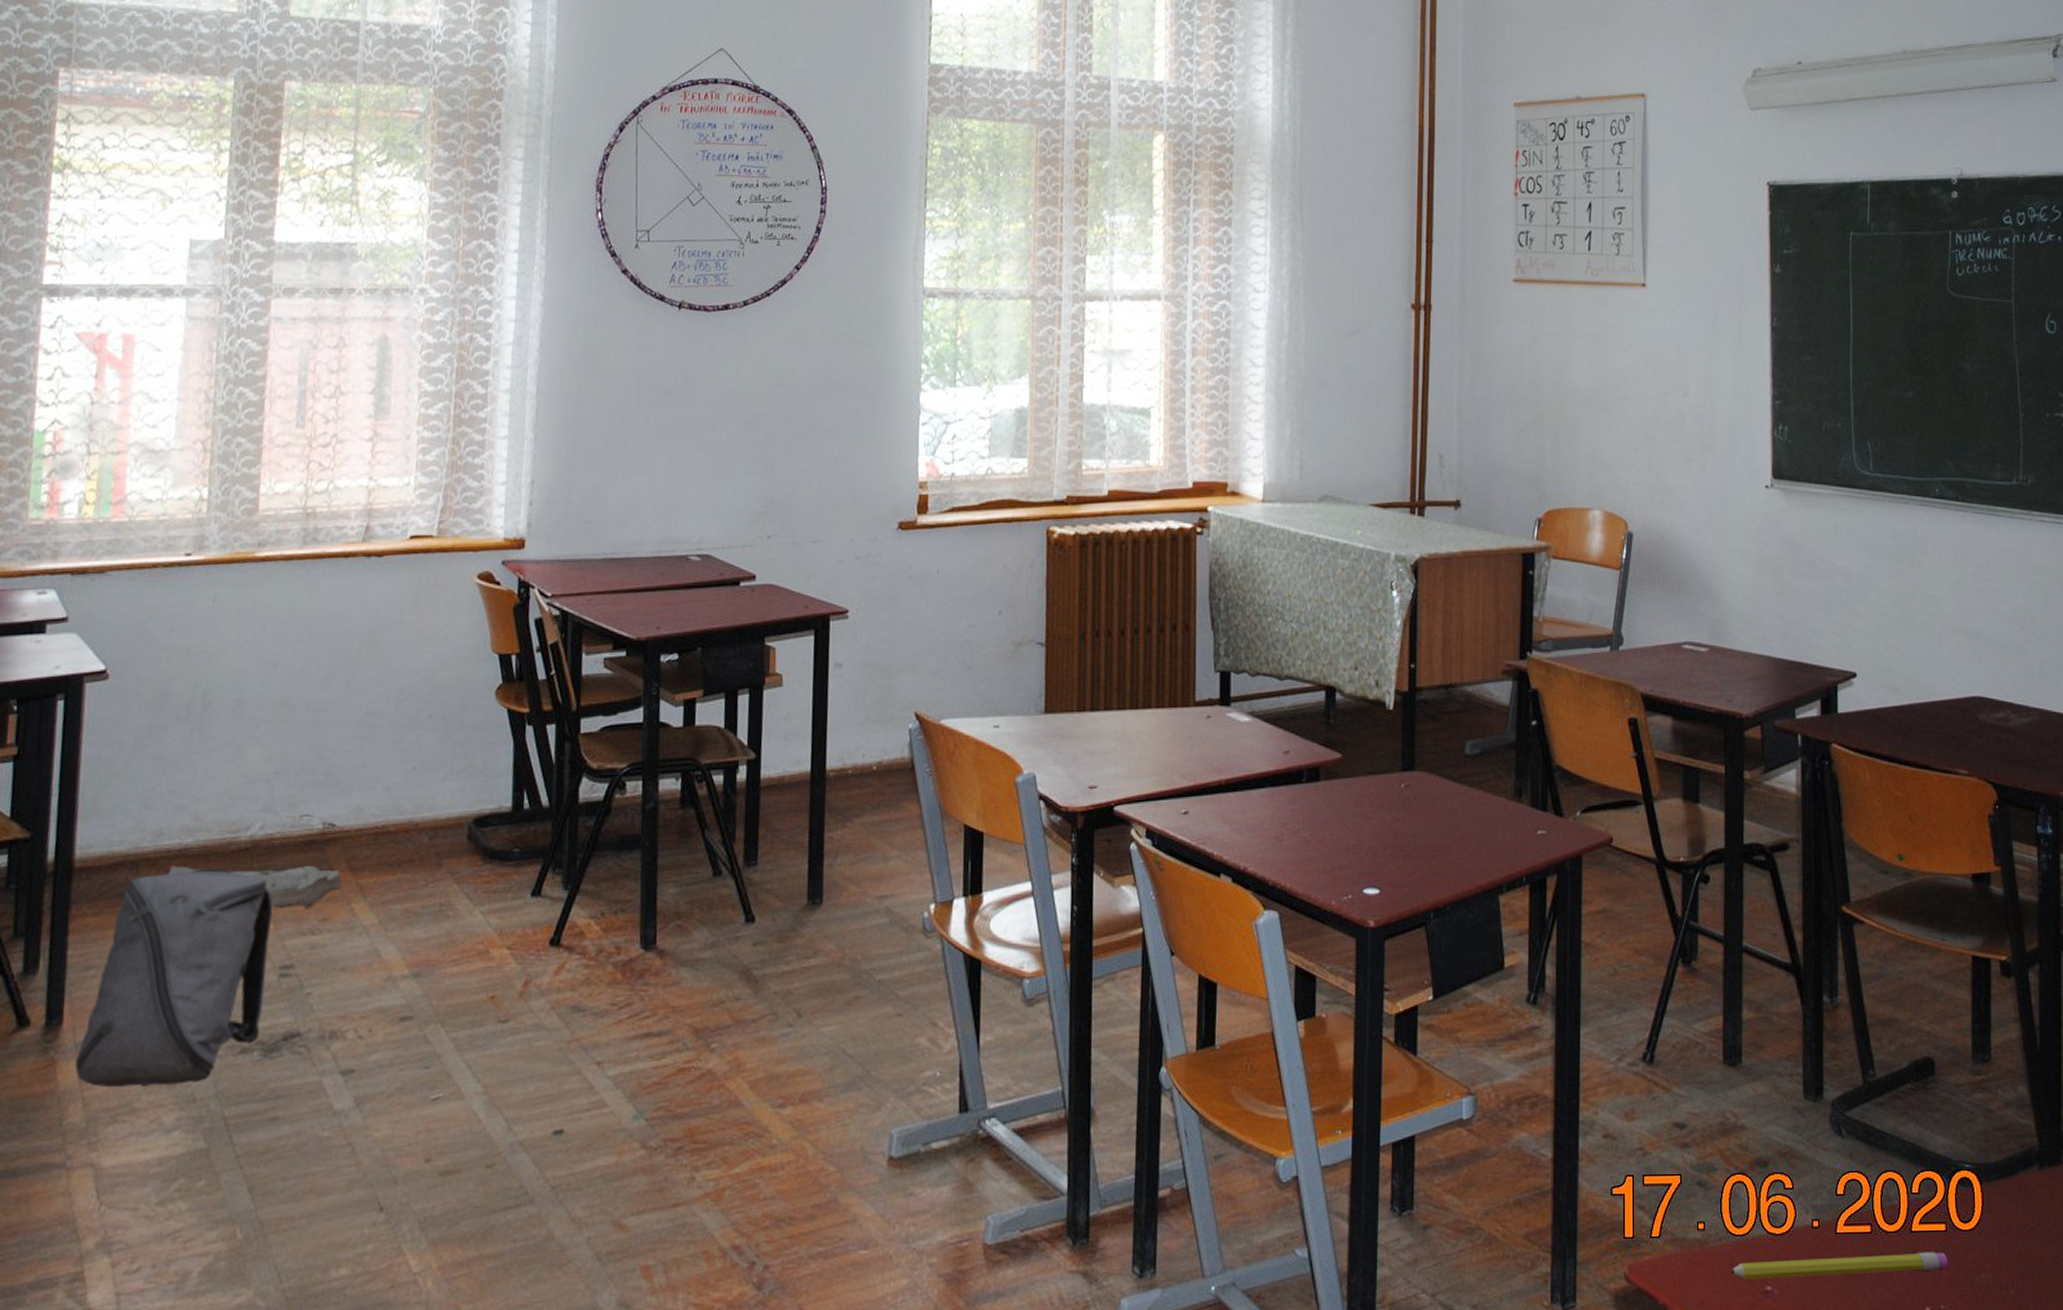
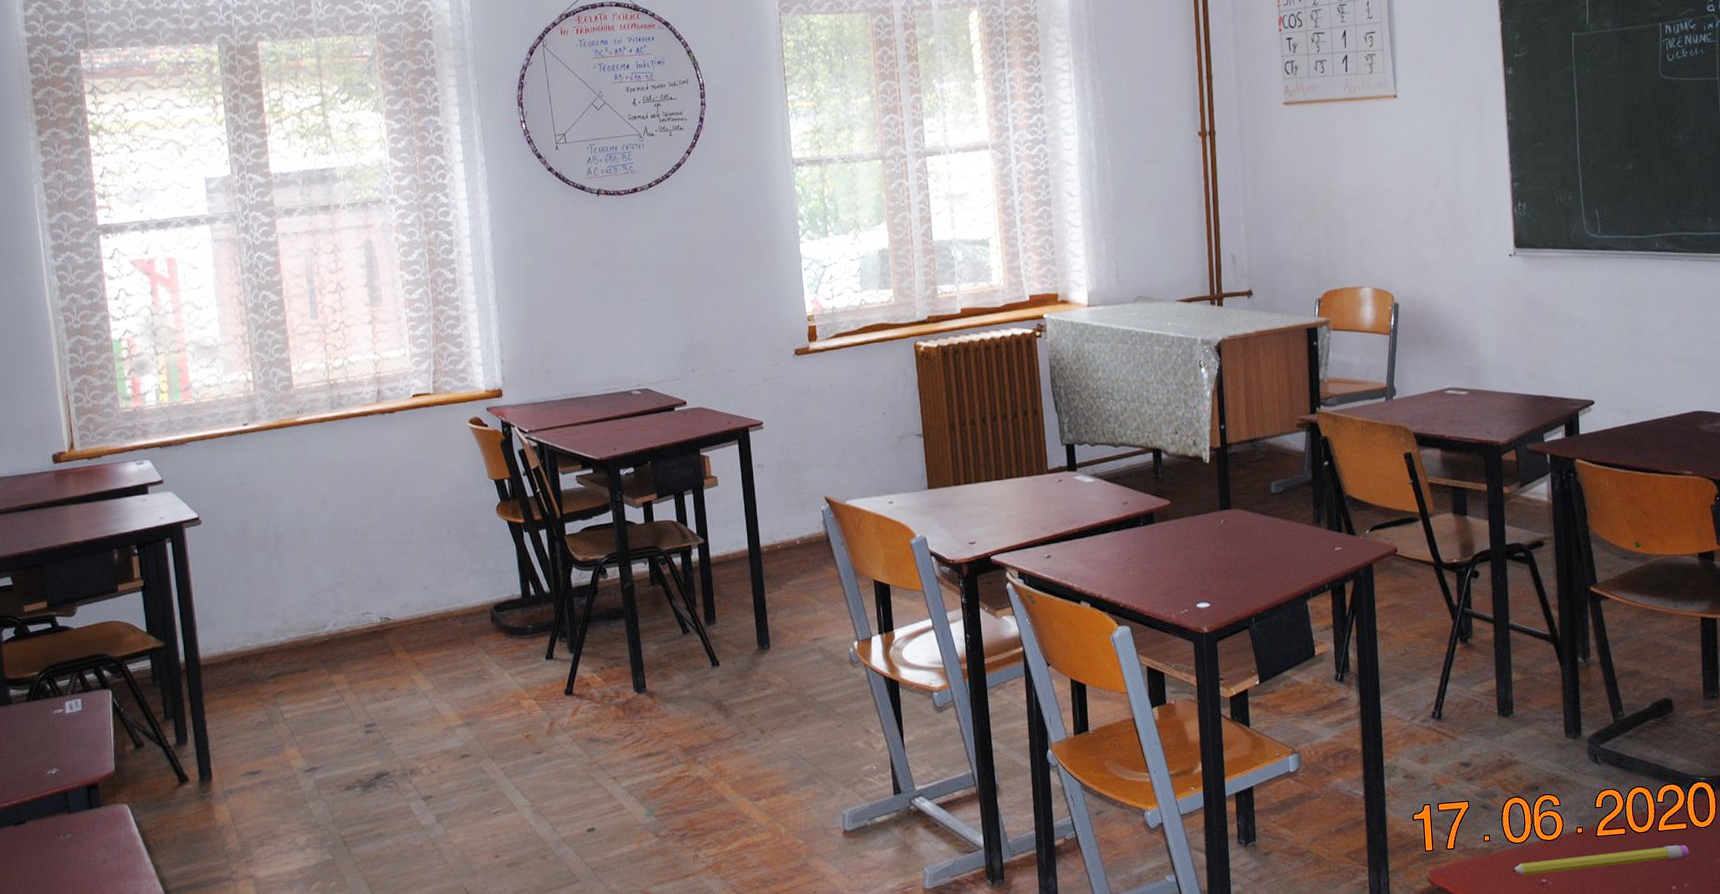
backpack: present [74,867,273,1087] -> none [226,657,358,821]
bag: present [169,866,341,908] -> none [271,650,401,683]

